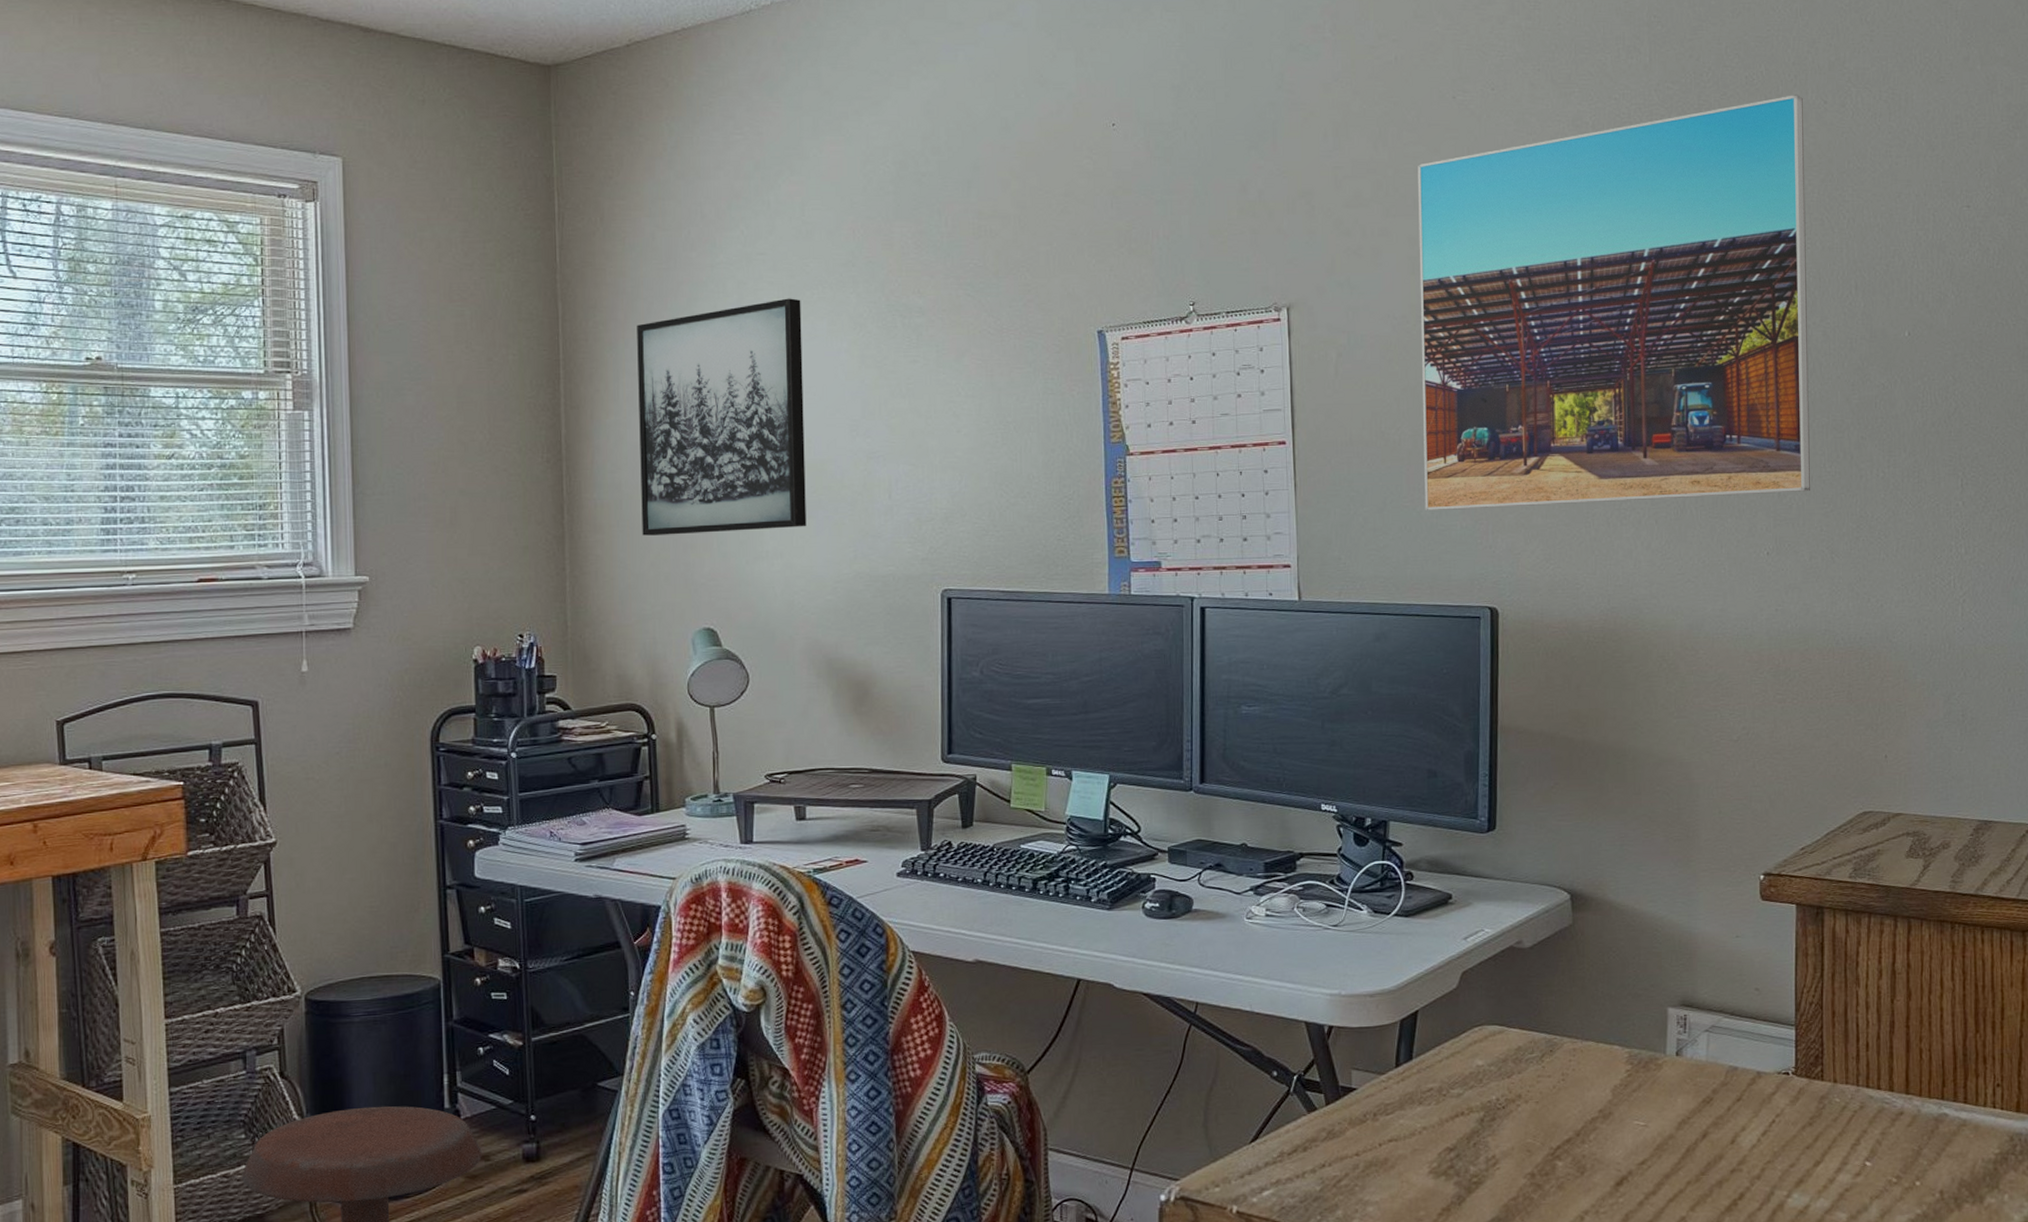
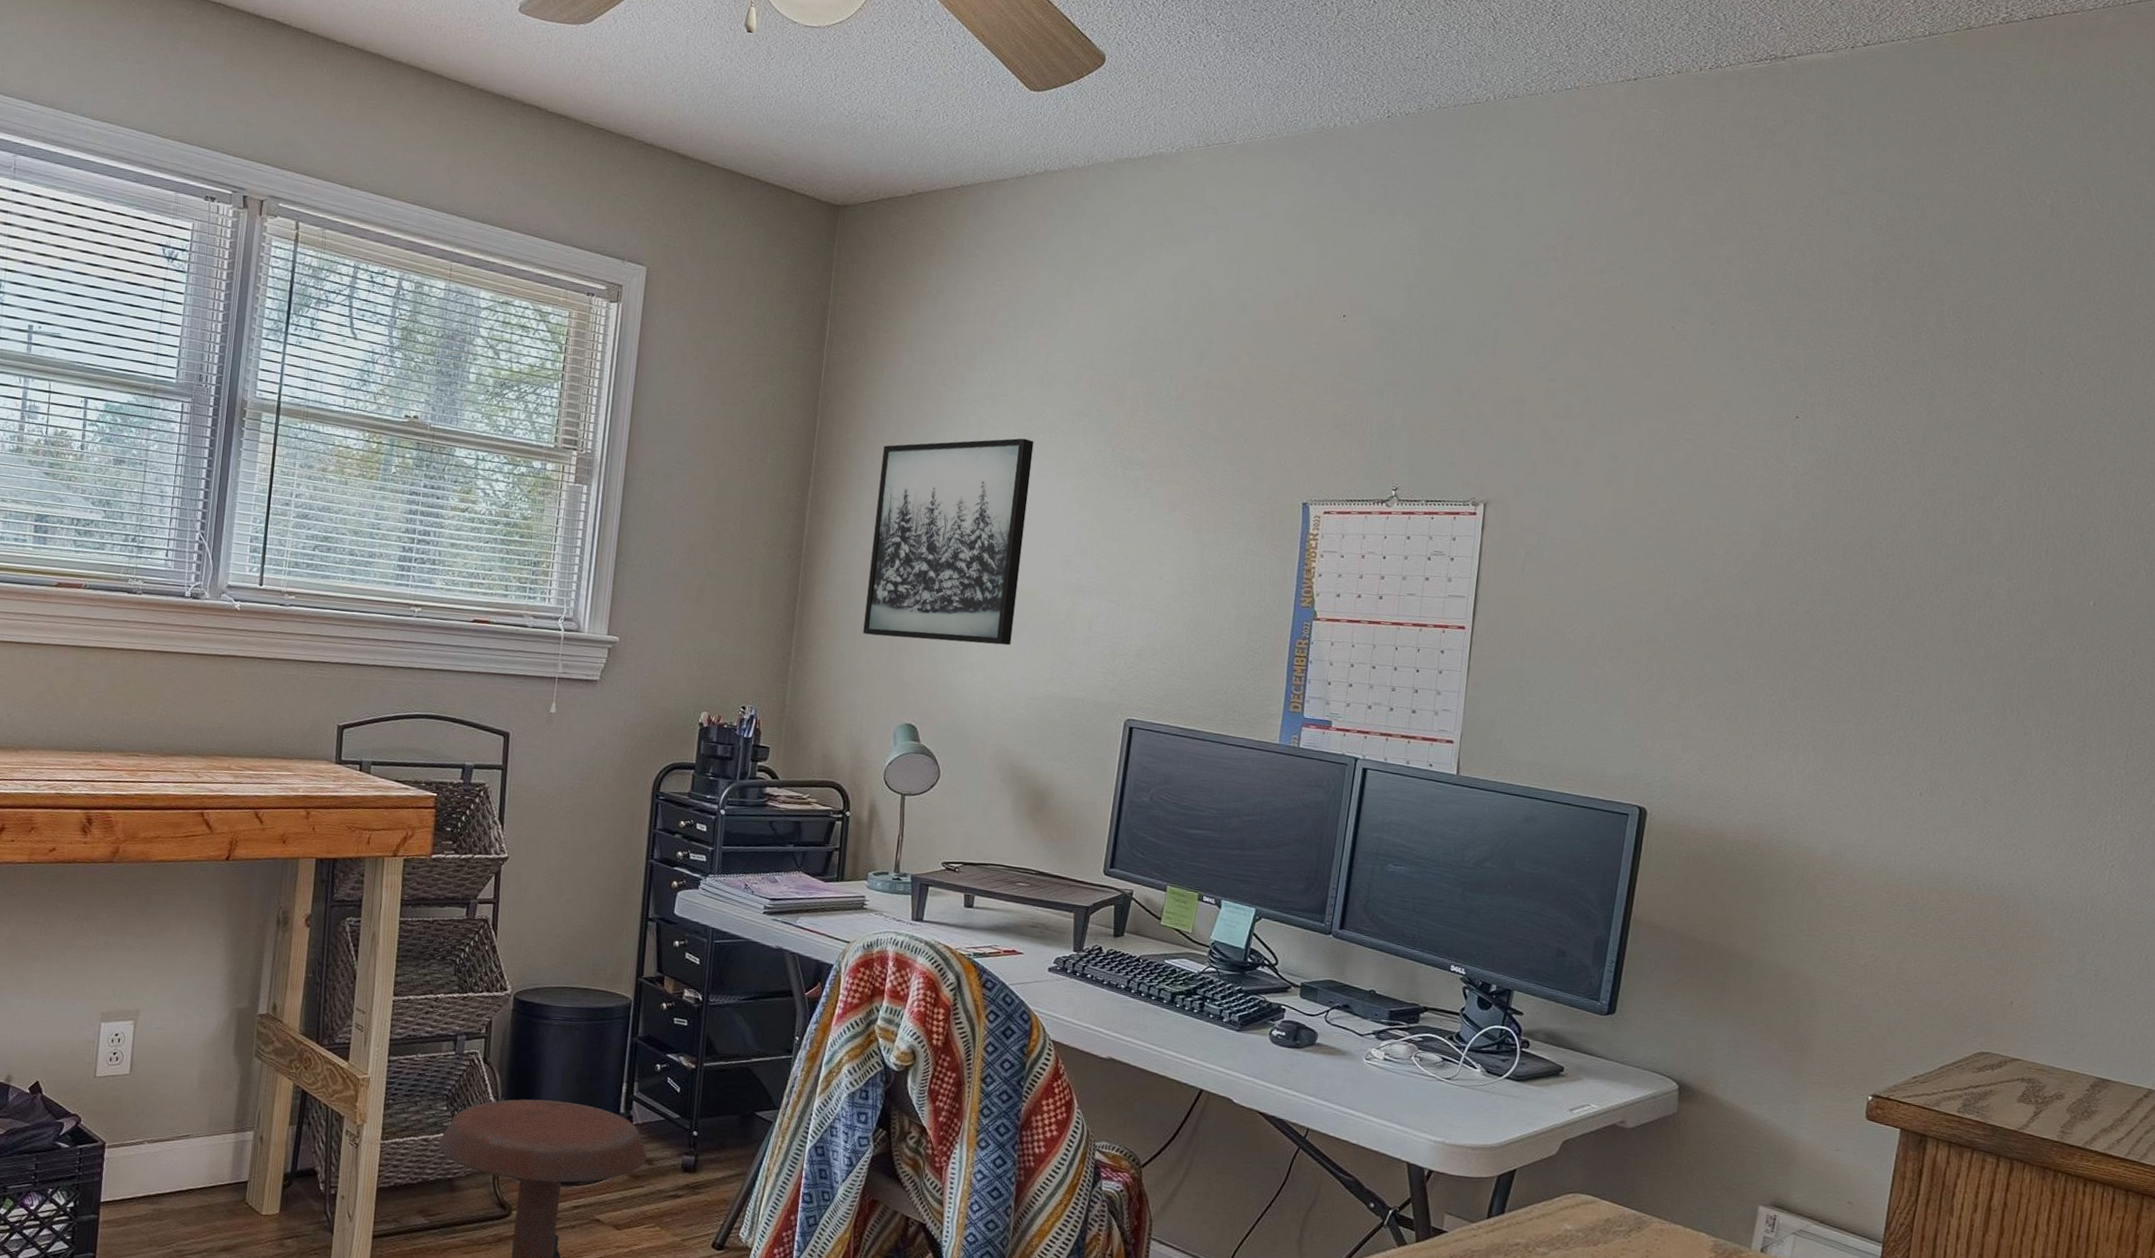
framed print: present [1418,95,1810,511] -> none [1589,362,2019,741]

